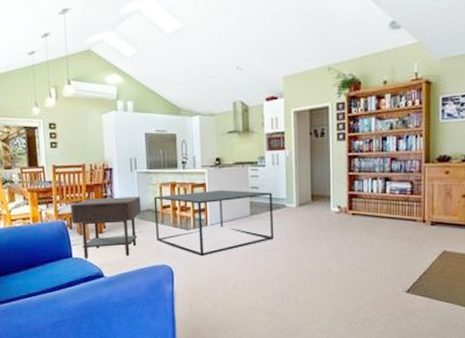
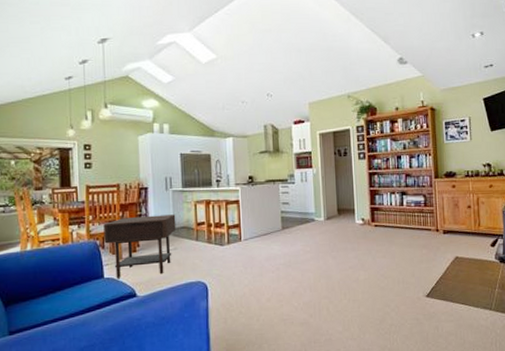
coffee table: present [153,189,274,257] -> none [188,206,305,272]

